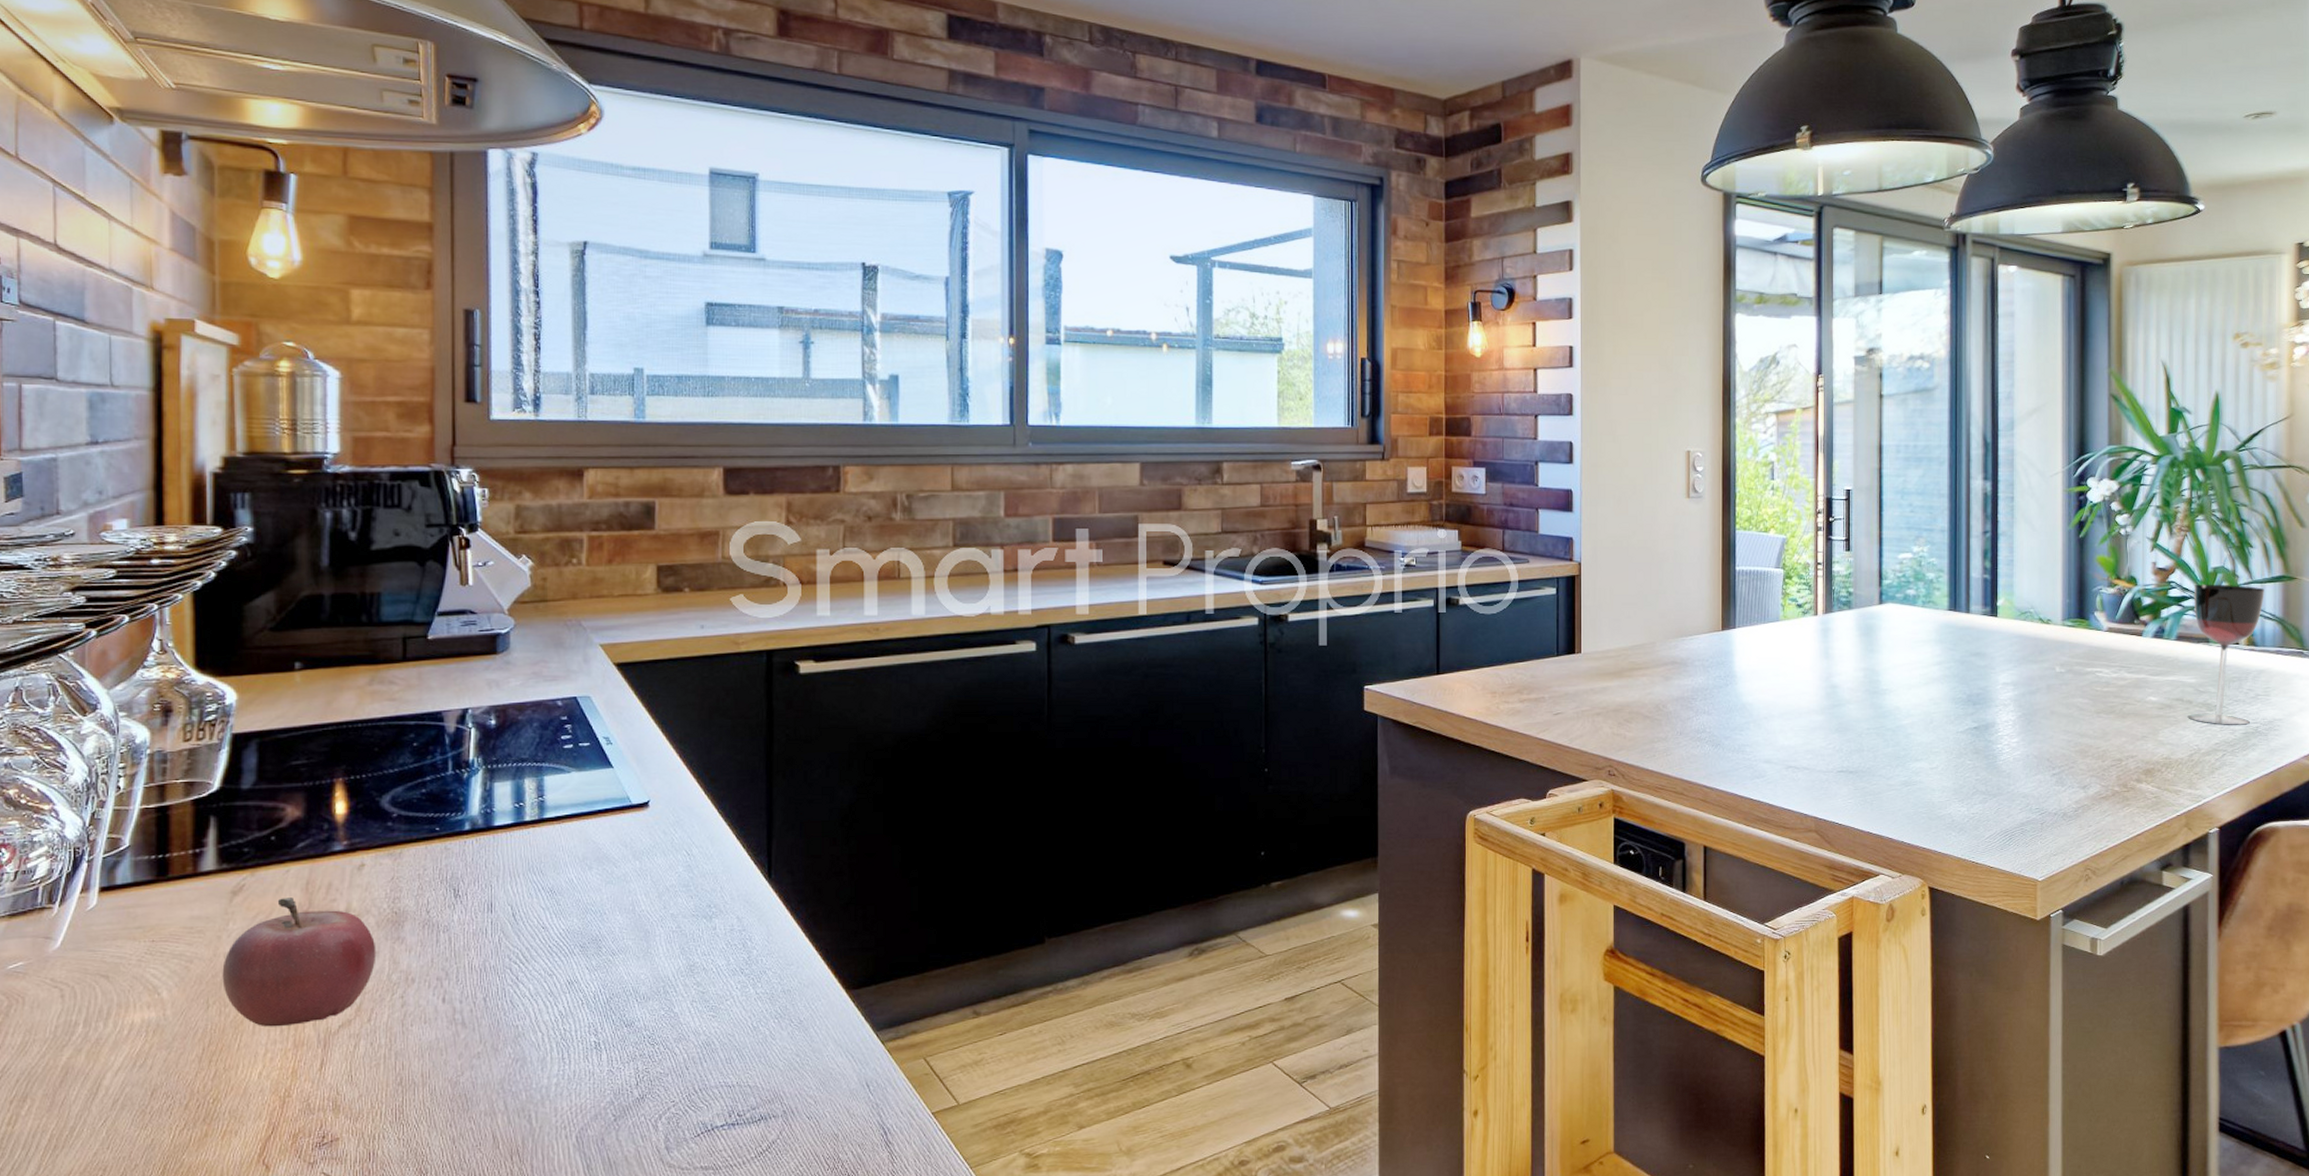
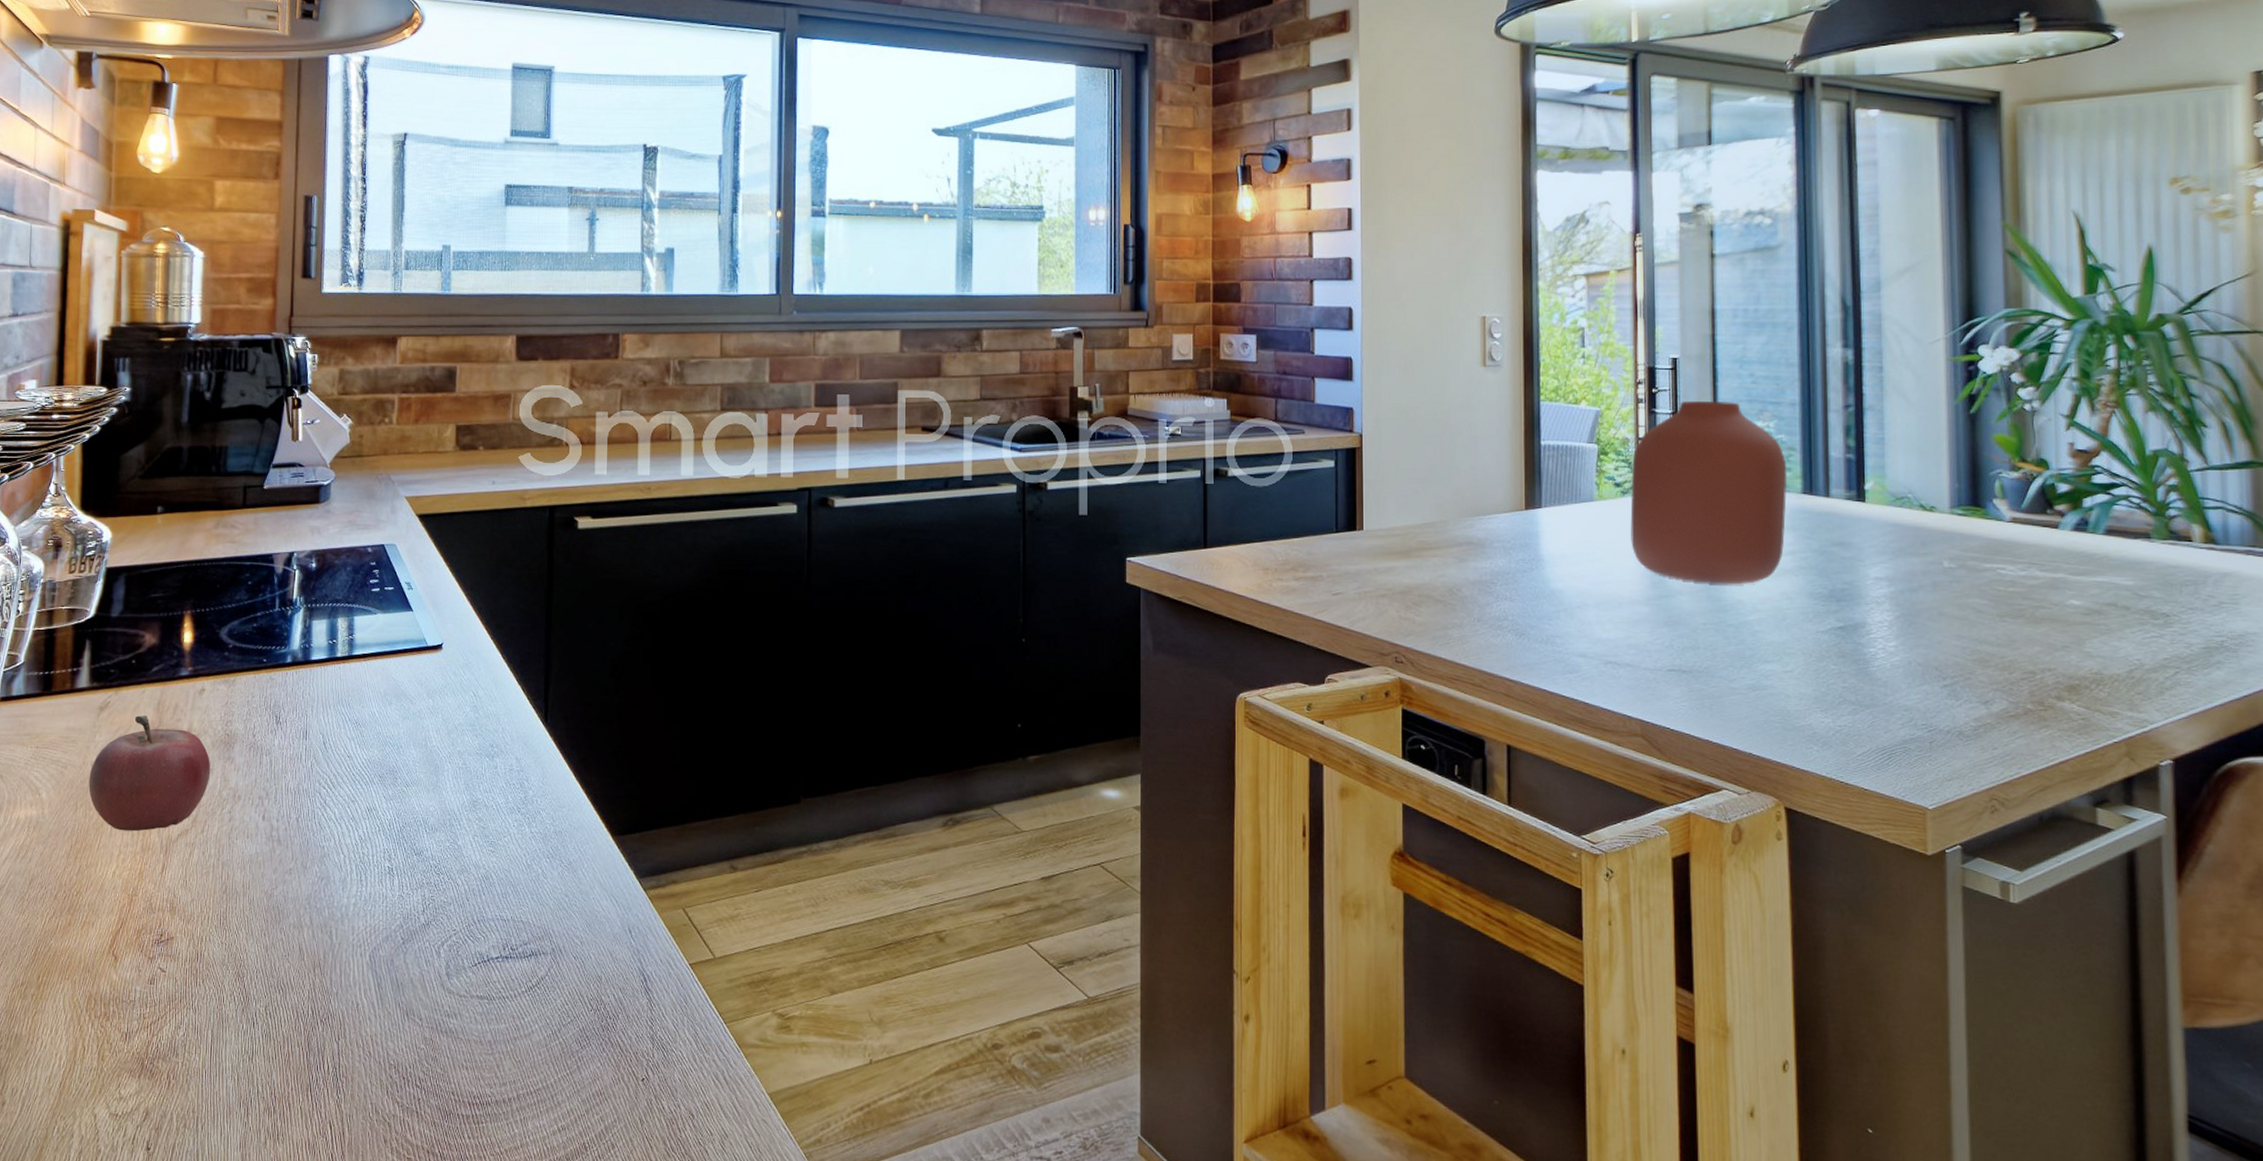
vase: none [1809,529,1937,693] -> present [1630,401,1787,585]
wineglass: present [2188,584,2264,725] -> none [2125,469,2226,638]

